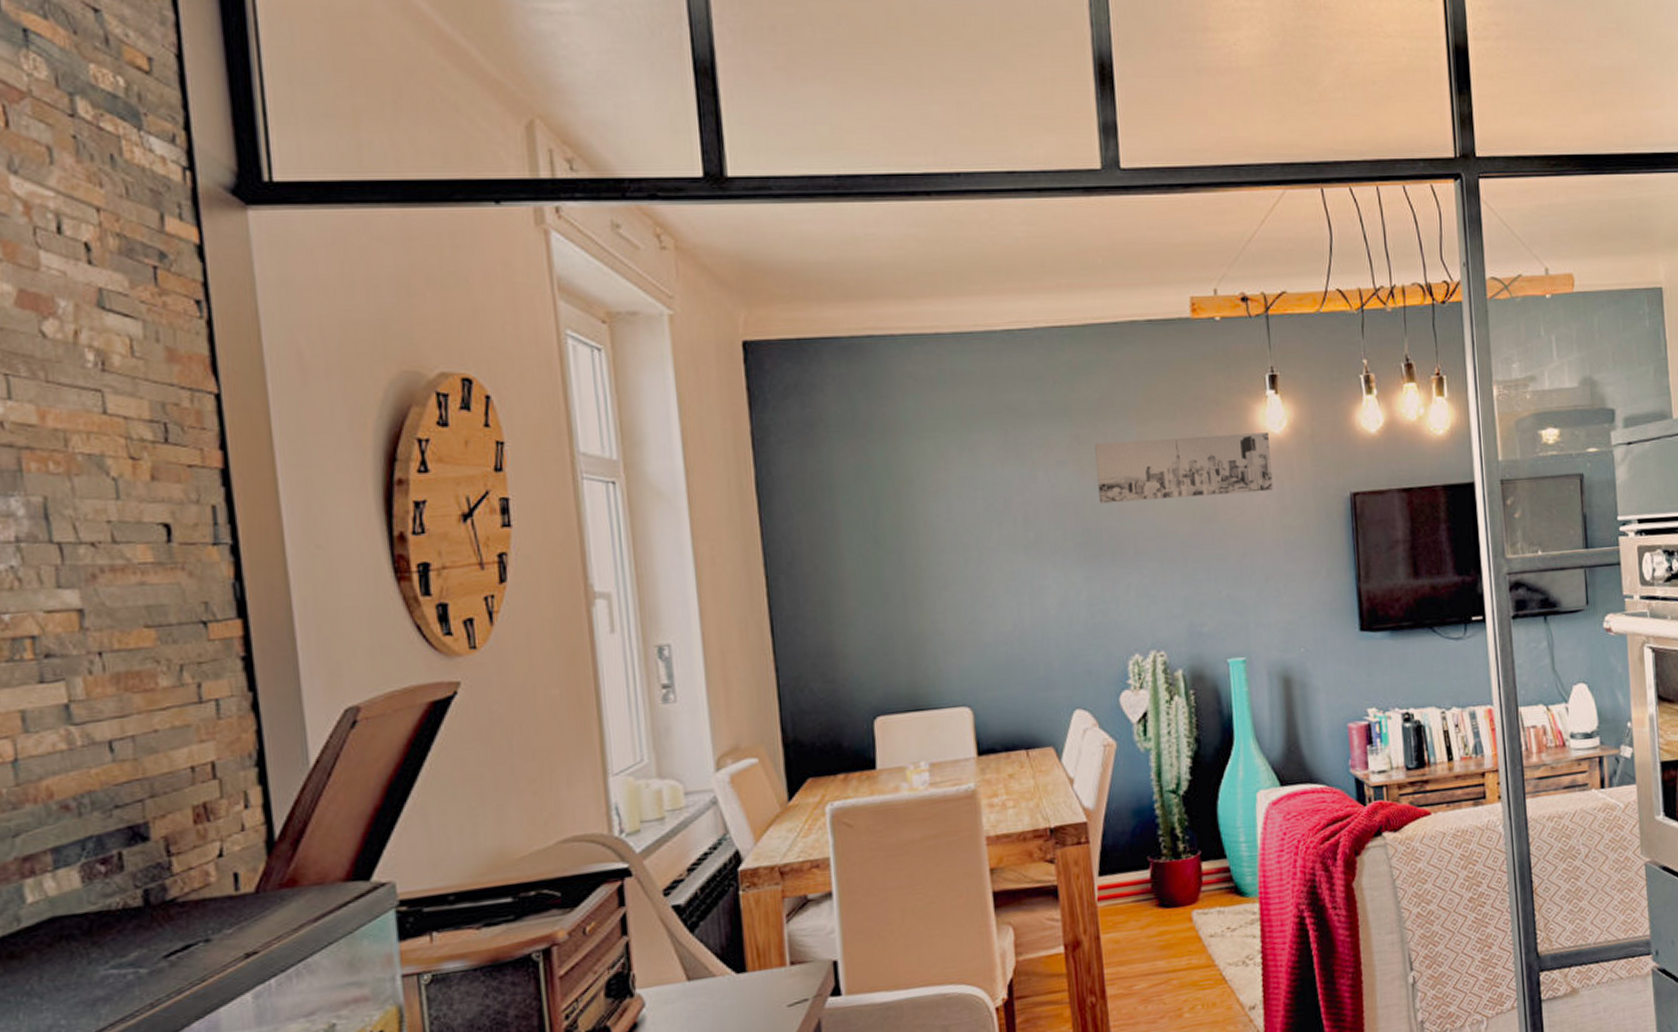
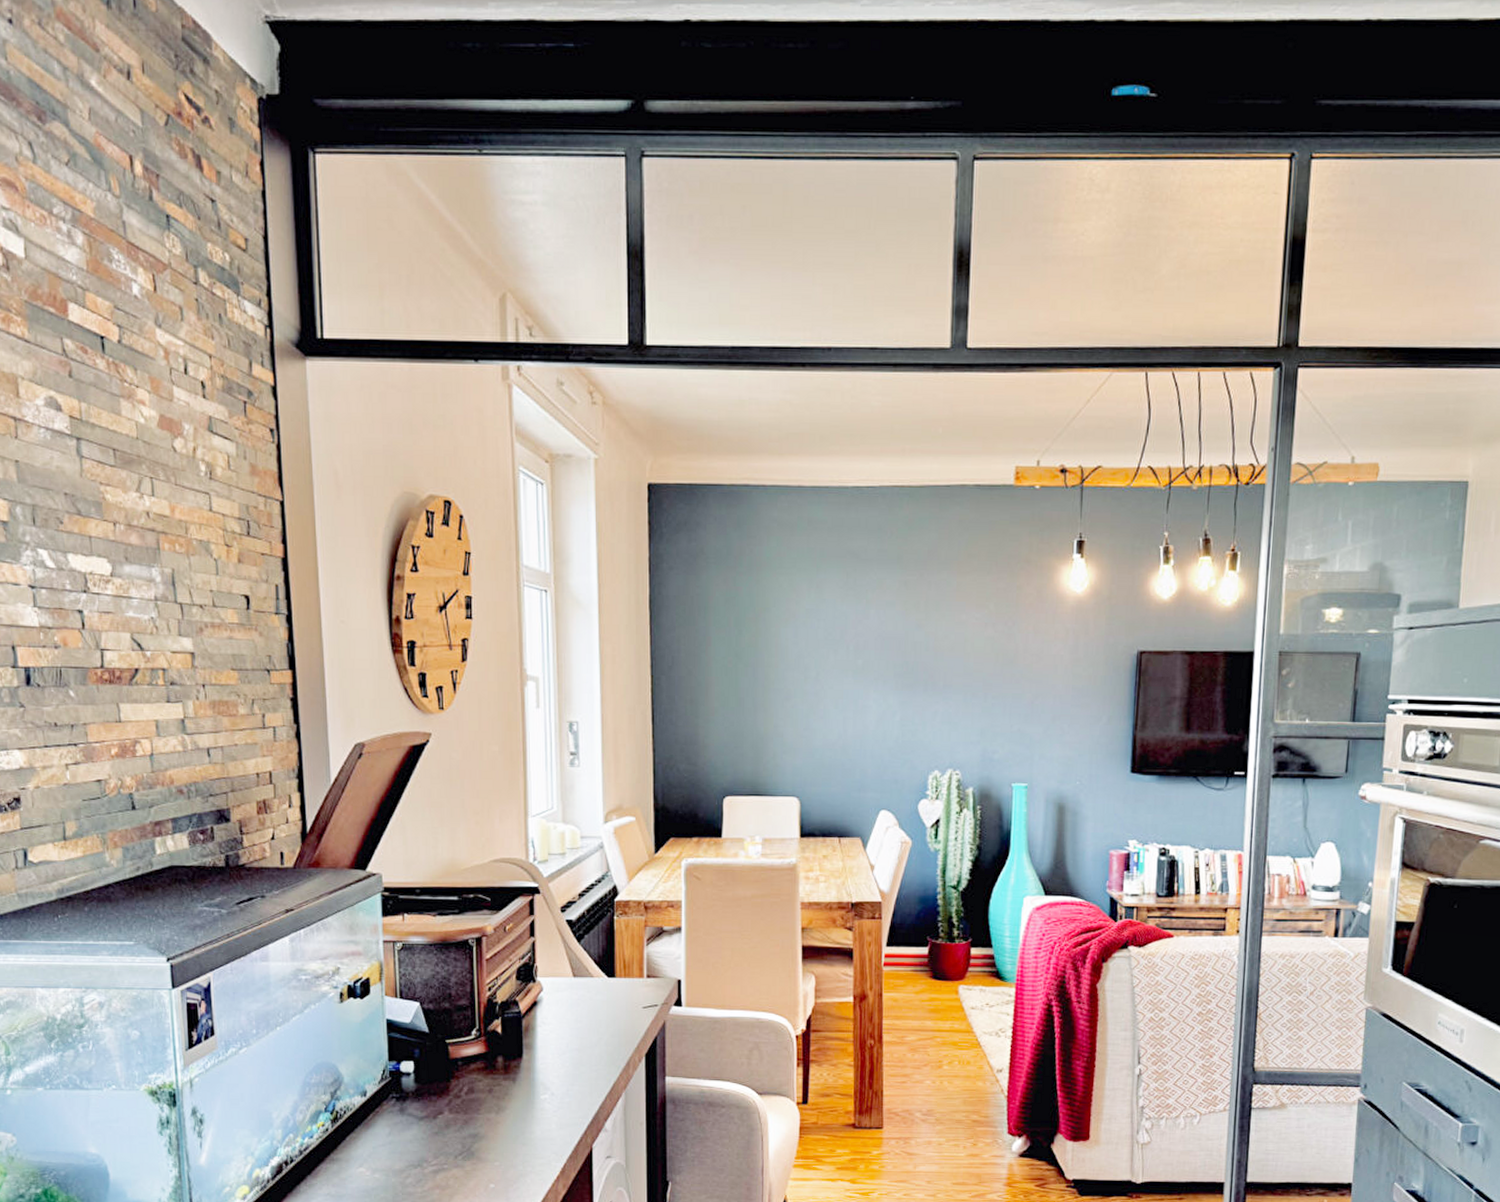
wall art: present [1095,432,1273,504] -> none [918,589,1071,643]

